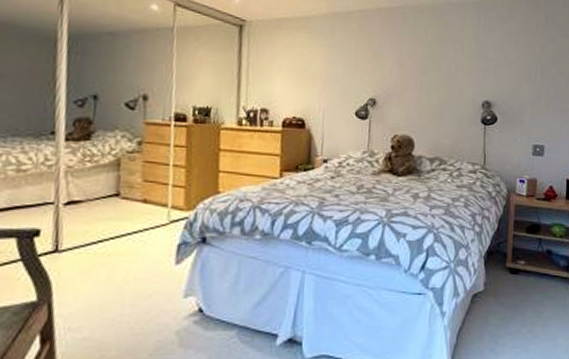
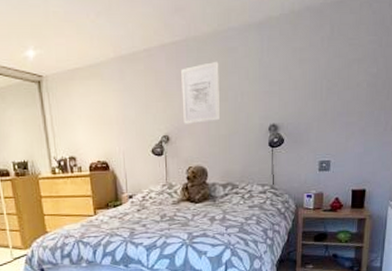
wall art: none [393,31,435,91] -> present [181,61,219,124]

